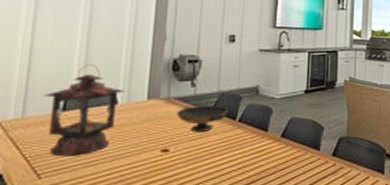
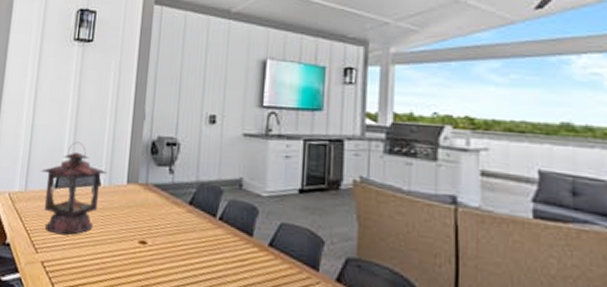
decorative bowl: present [176,106,228,132] -> none [154,194,208,227]

